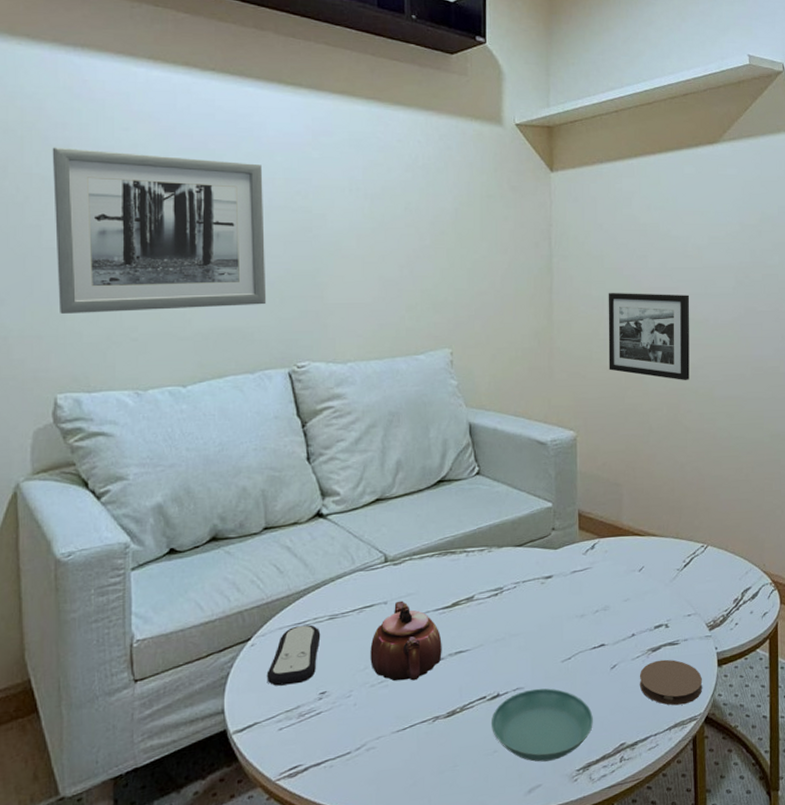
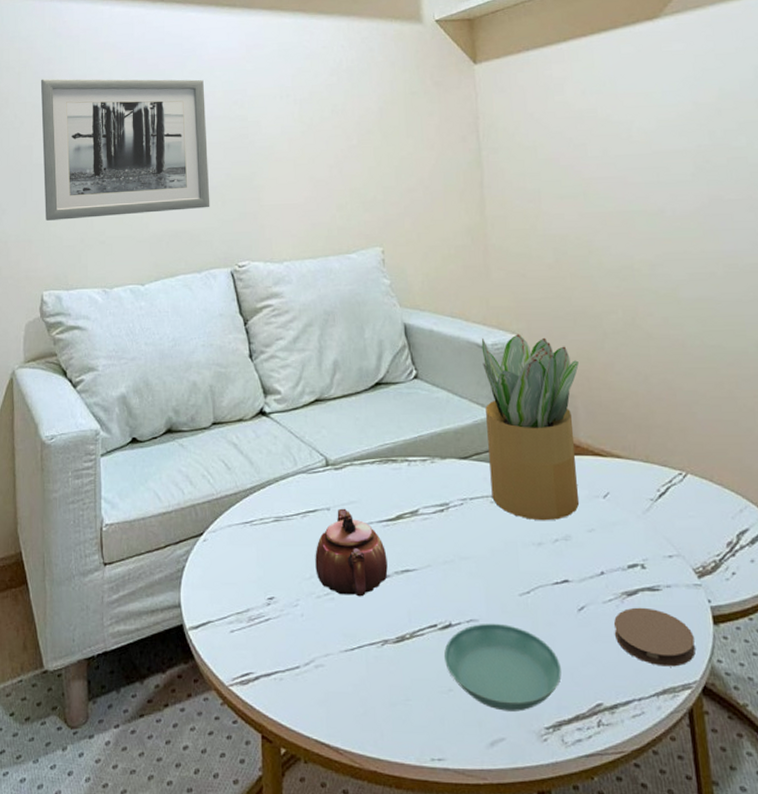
remote control: present [267,624,321,686] -> none [218,525,267,586]
potted plant: none [541,430,626,596] -> present [481,334,579,521]
picture frame: present [608,293,690,381] -> none [544,184,647,280]

